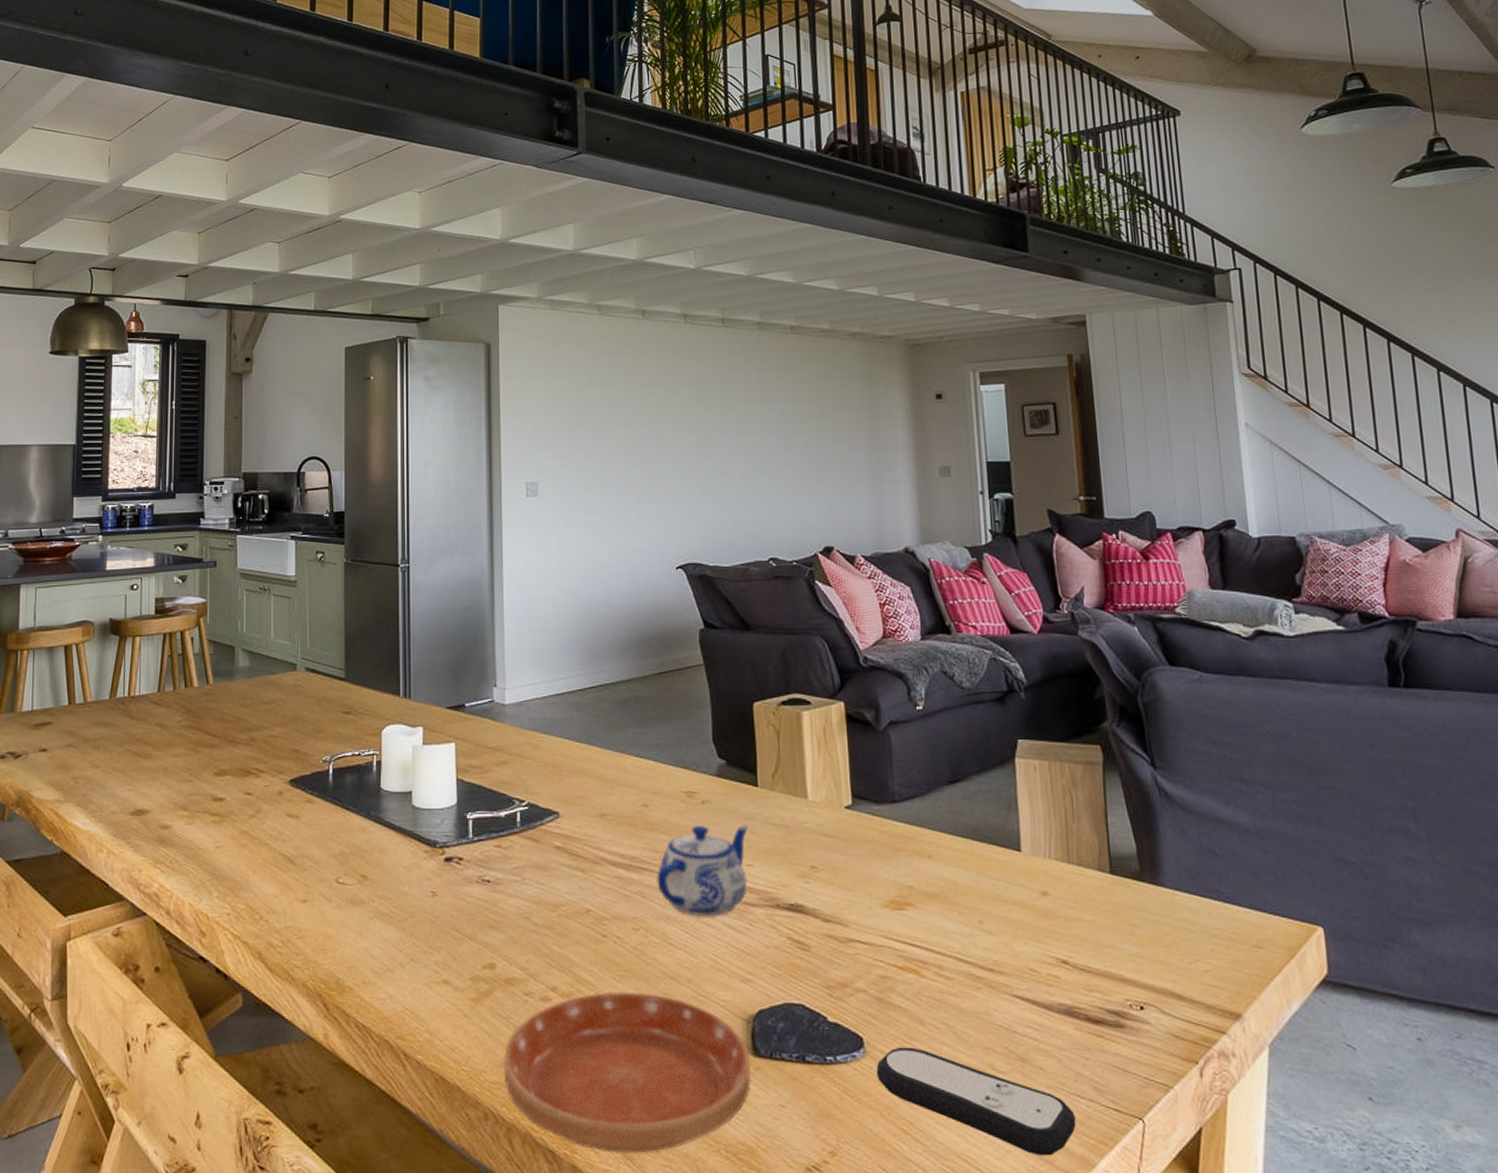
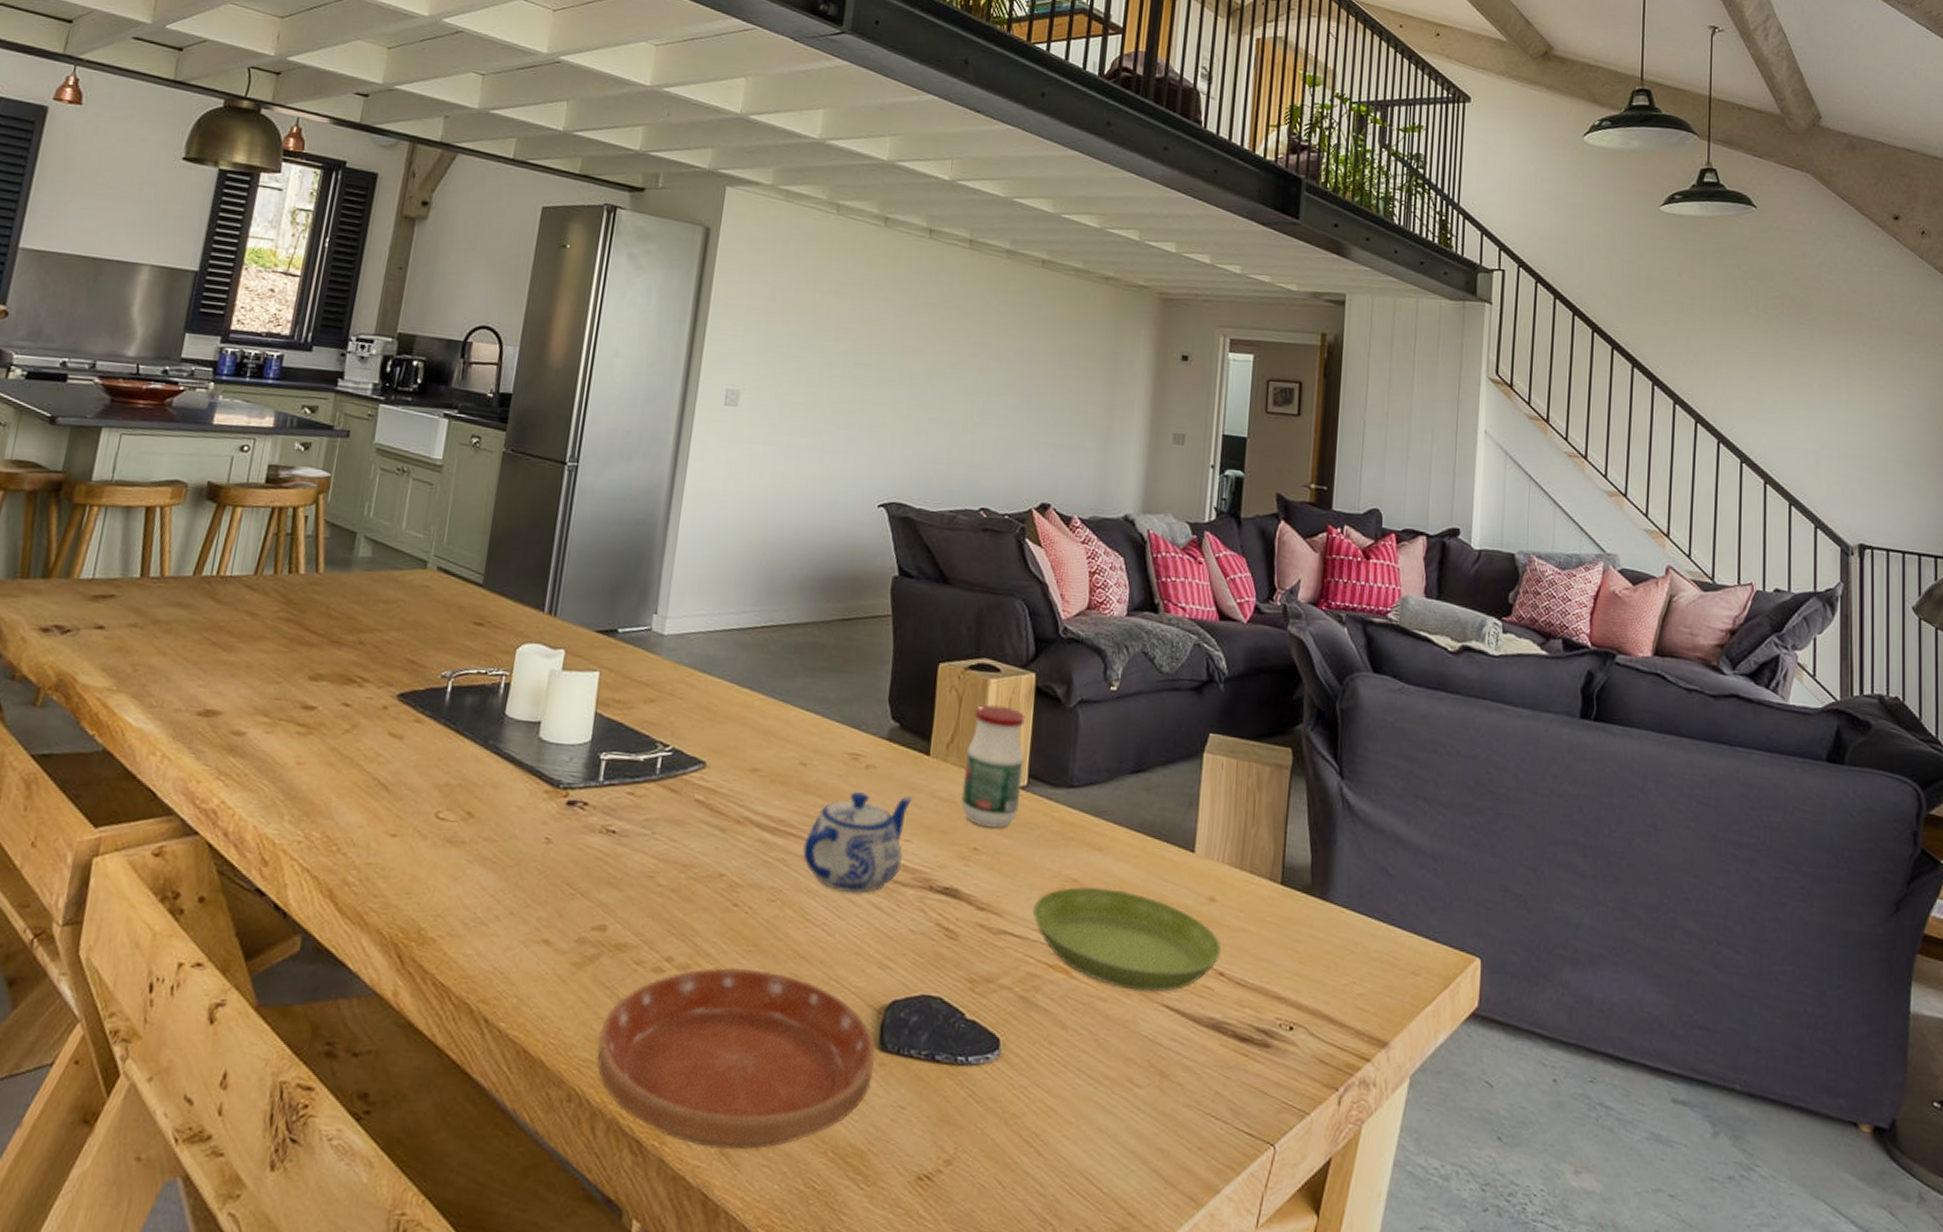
jar: none [791,735,848,846] -> present [961,704,1025,829]
saucer: none [875,892,1062,984] -> present [1032,886,1222,992]
remote control: present [876,1047,1076,1156] -> none [1008,1051,1207,1179]

